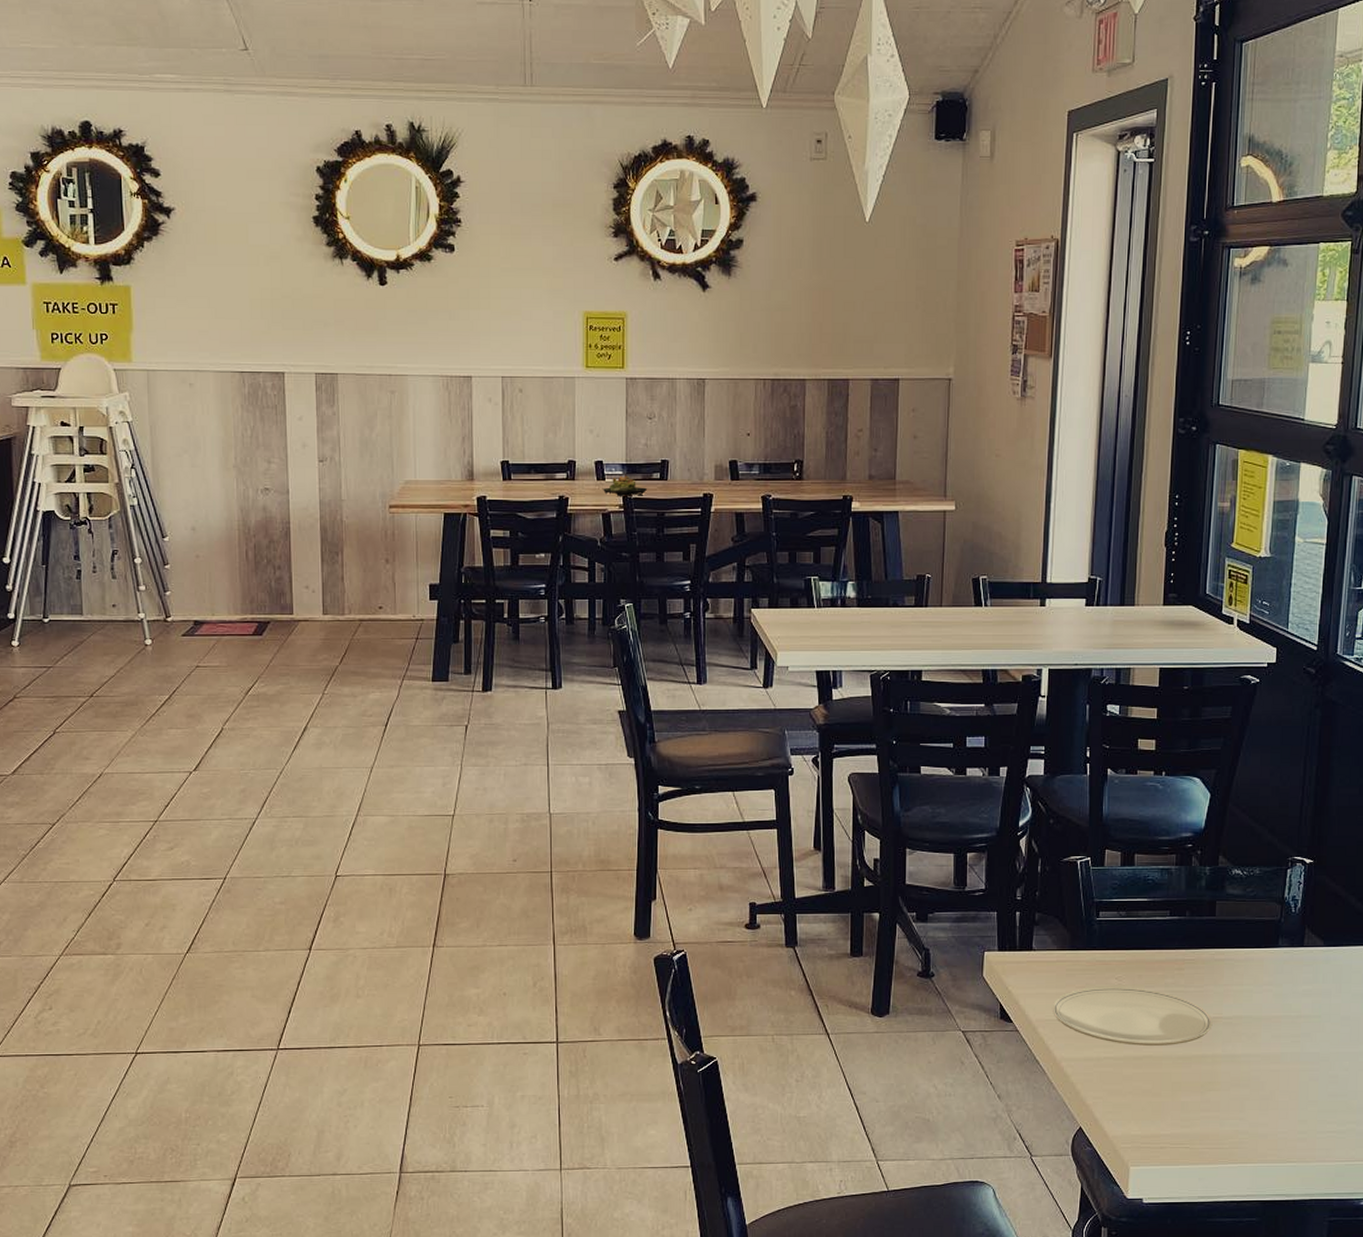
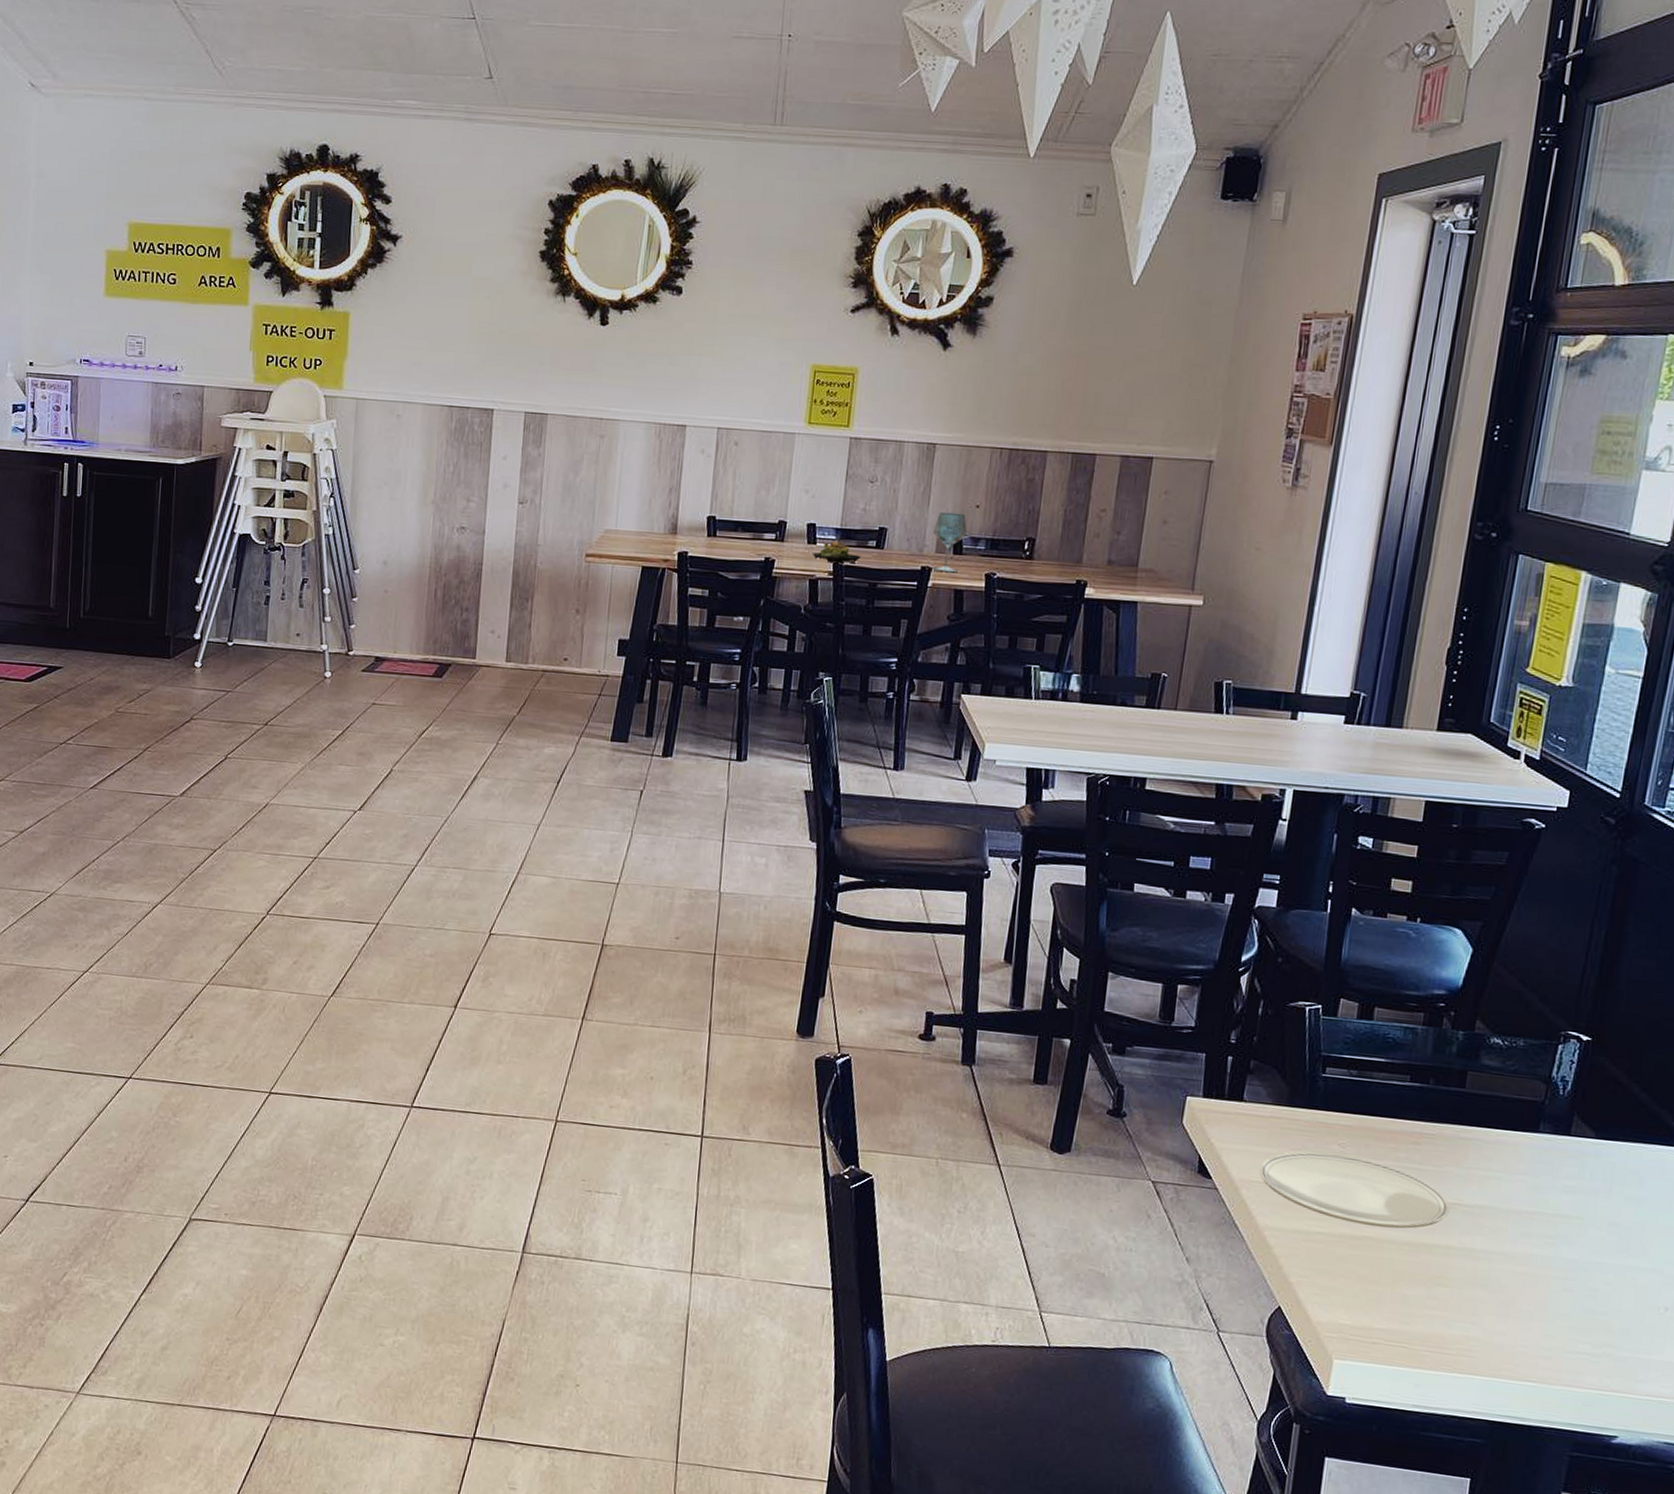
wine glass: none [711,441,741,498] -> present [932,511,967,573]

